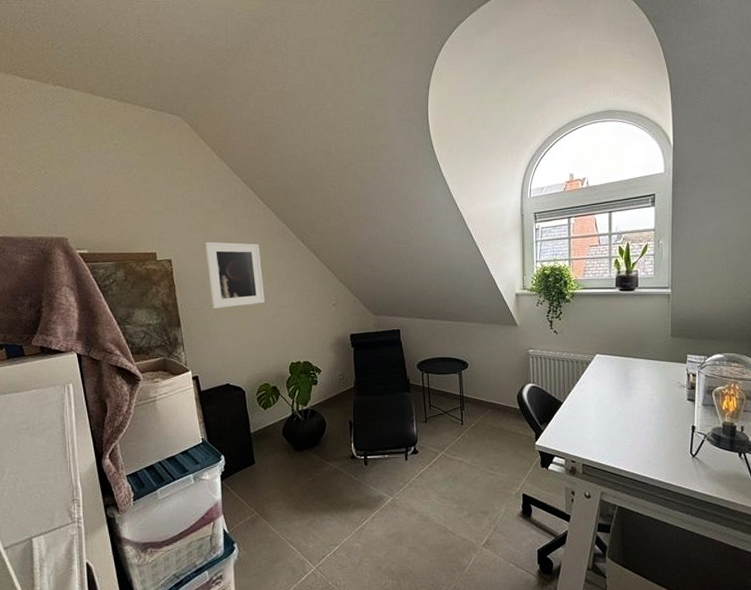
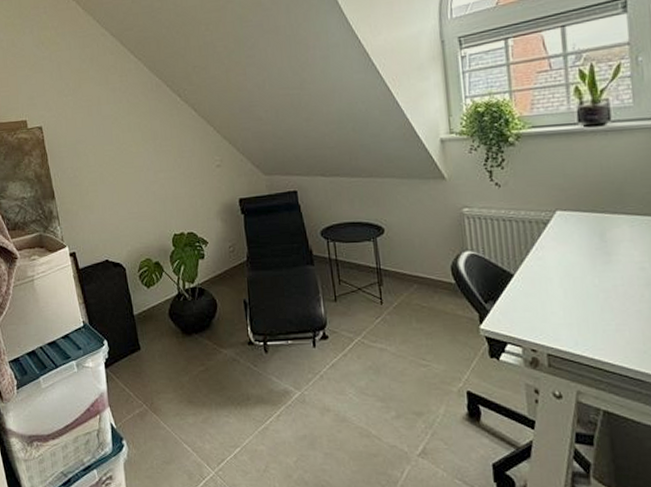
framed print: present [204,242,265,309] -> none [74,102,141,178]

